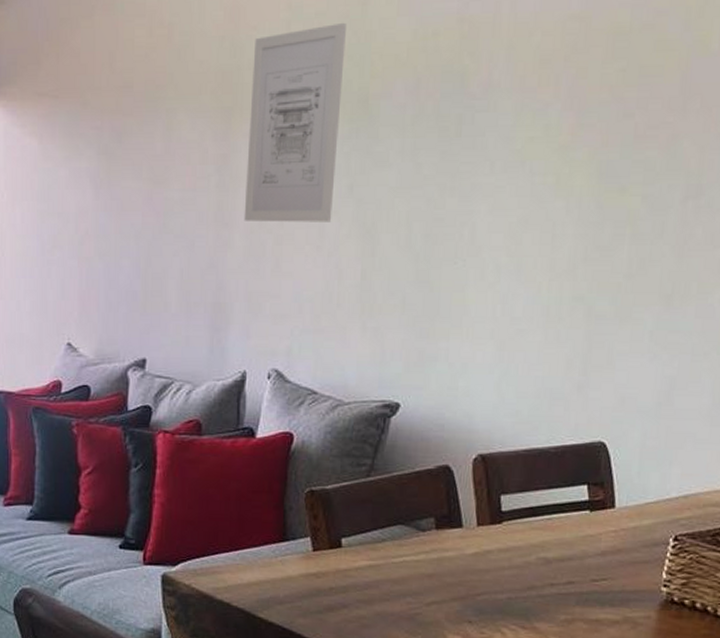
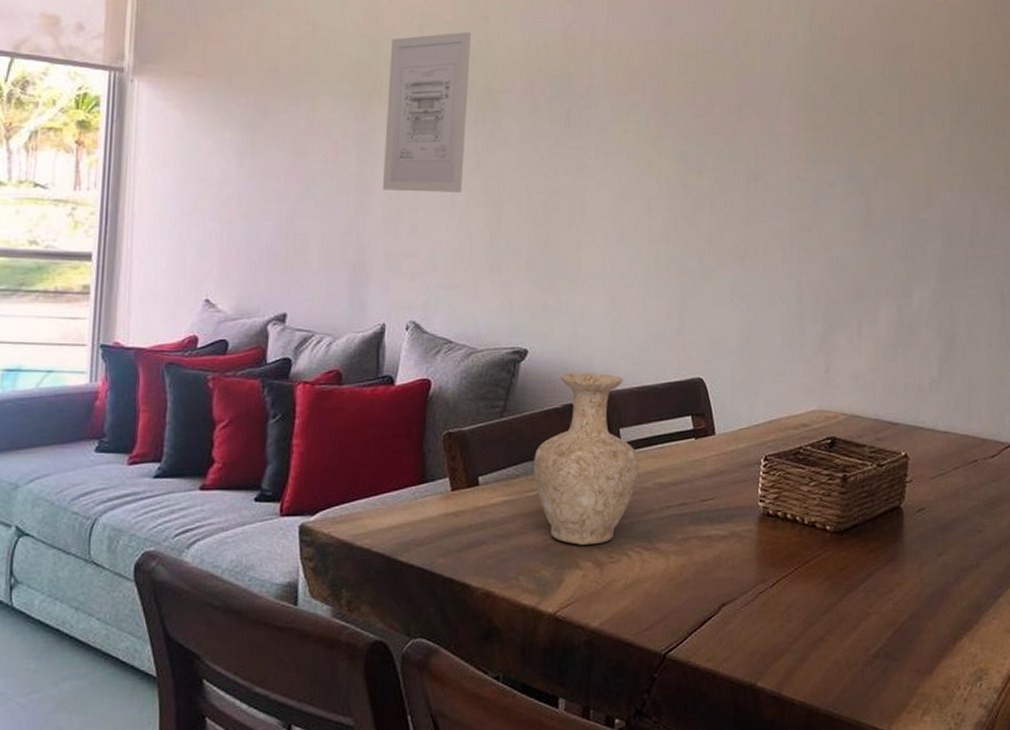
vase: none [401,431,521,618] -> present [534,373,639,545]

